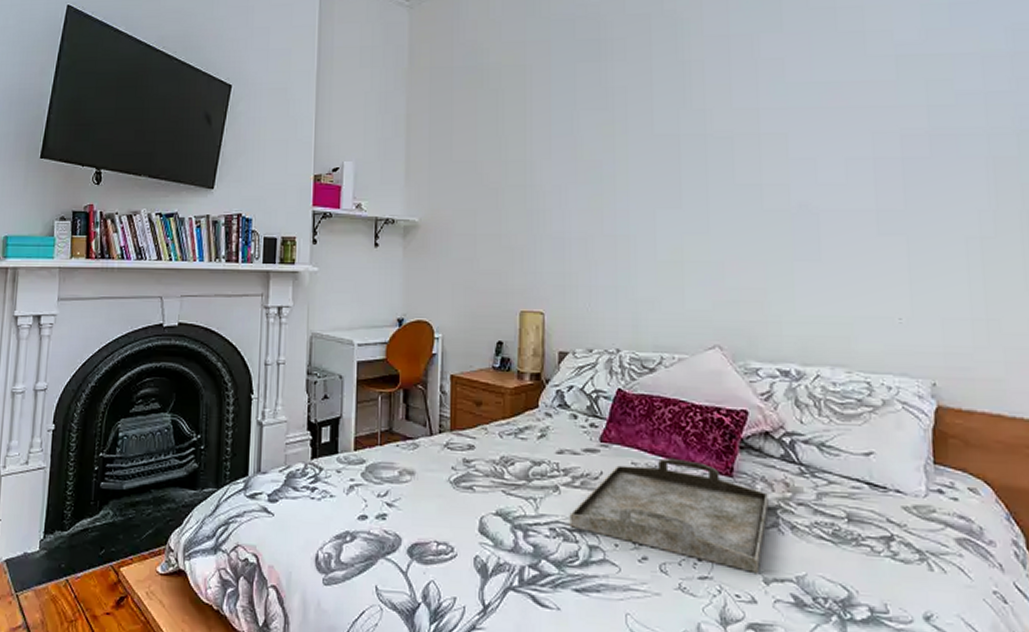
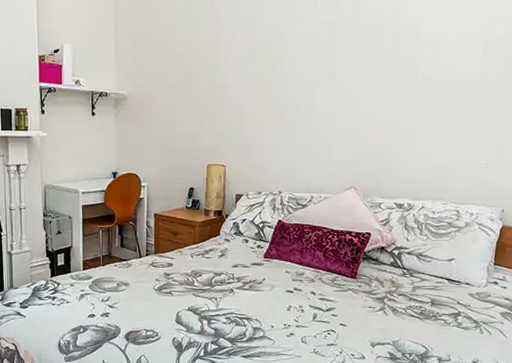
serving tray: present [569,458,769,573] -> none [240,267,379,340]

